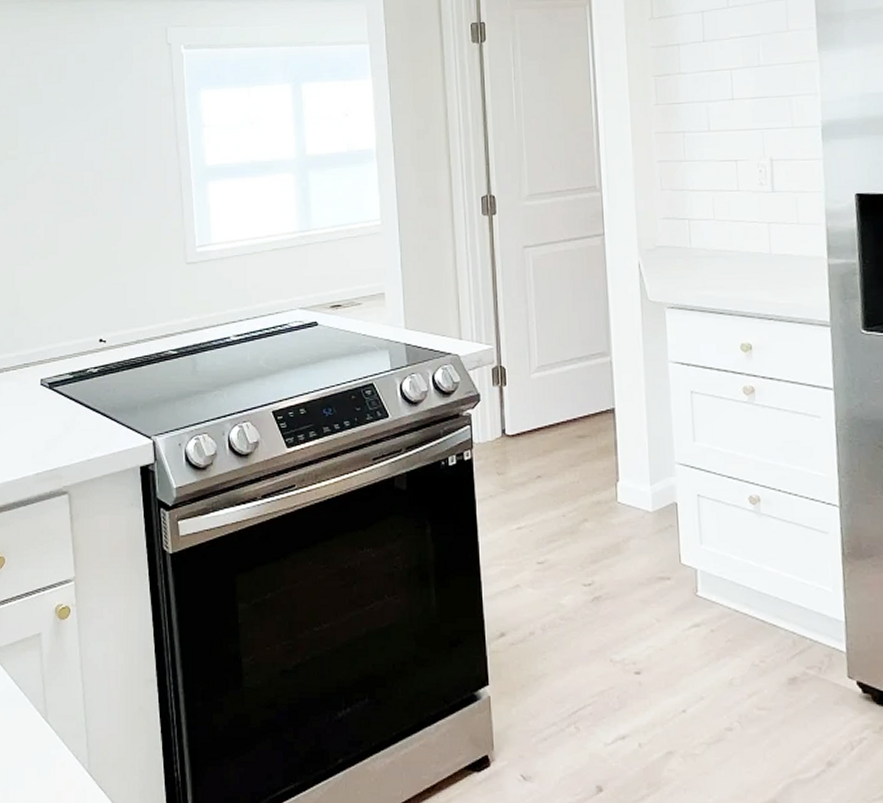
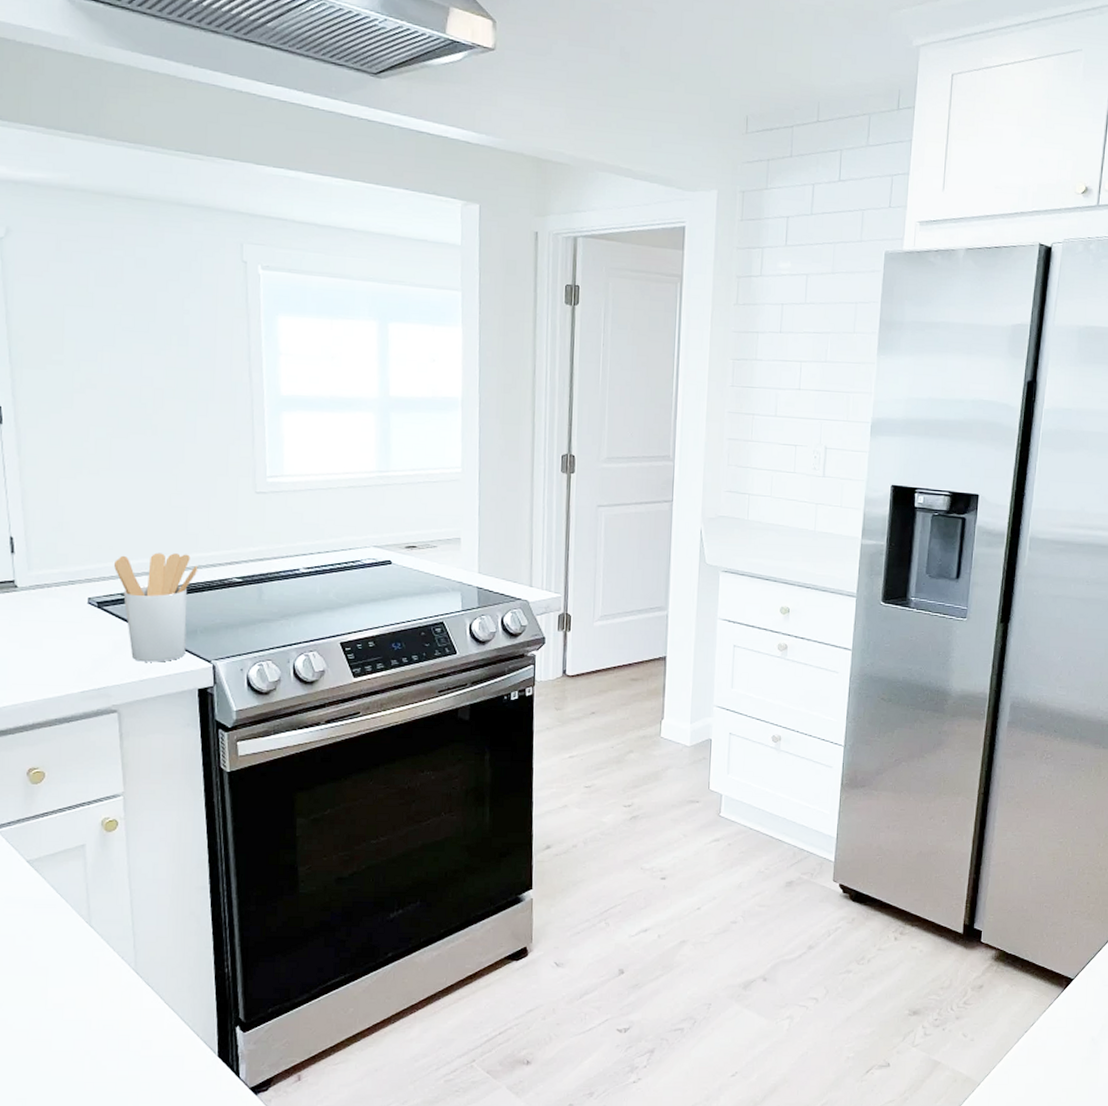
utensil holder: none [63,329,137,441] -> present [114,552,198,662]

